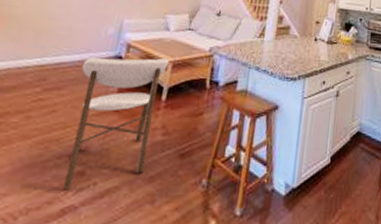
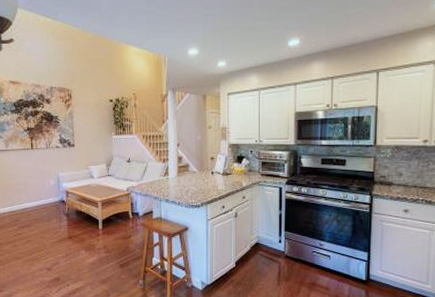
dining chair: present [62,56,170,189] -> none [39,199,99,289]

